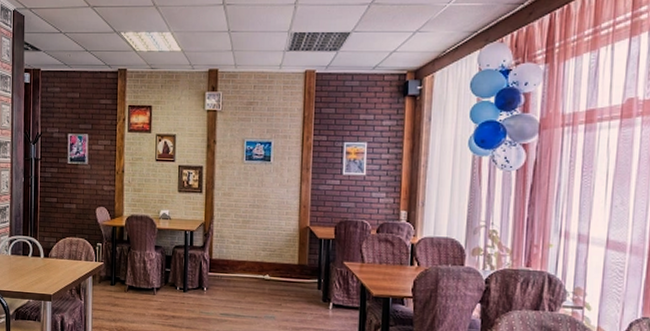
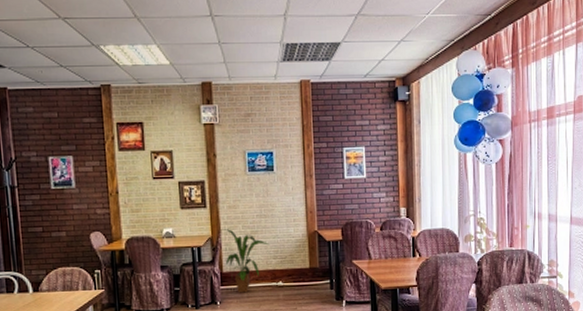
house plant: none [215,216,260,282] -> present [222,229,269,293]

